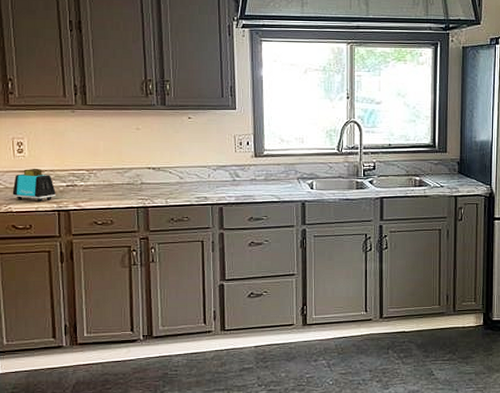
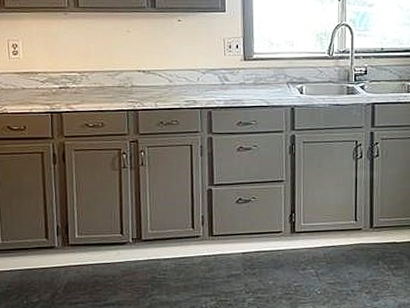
toaster: present [12,168,56,202] -> none [7,70,49,103]

